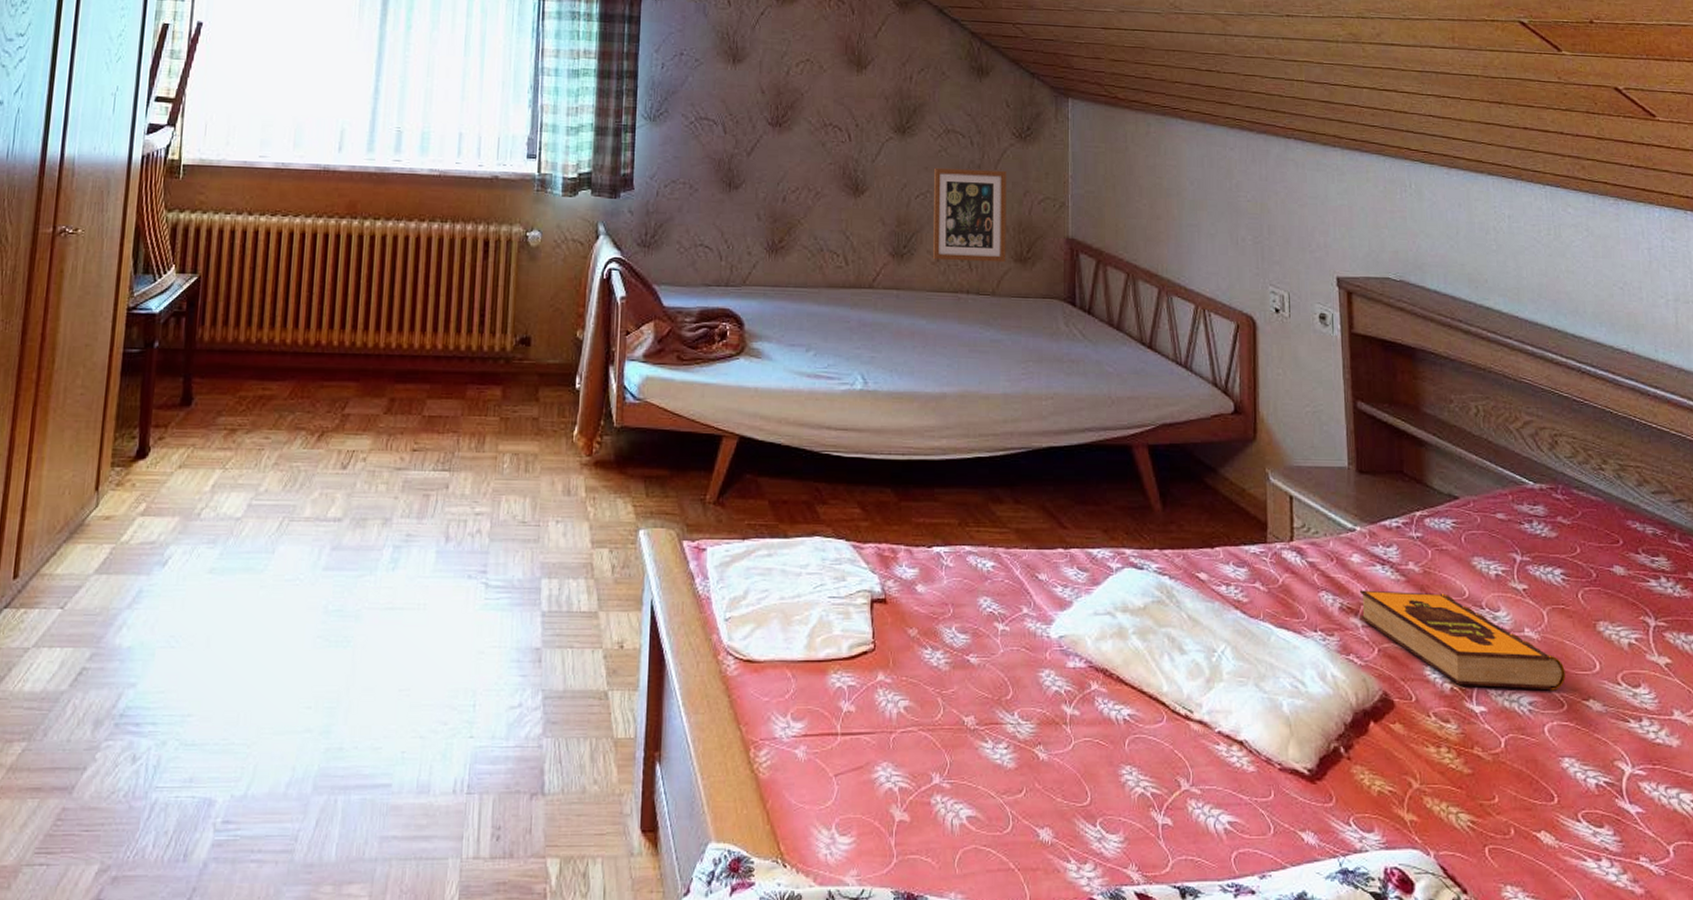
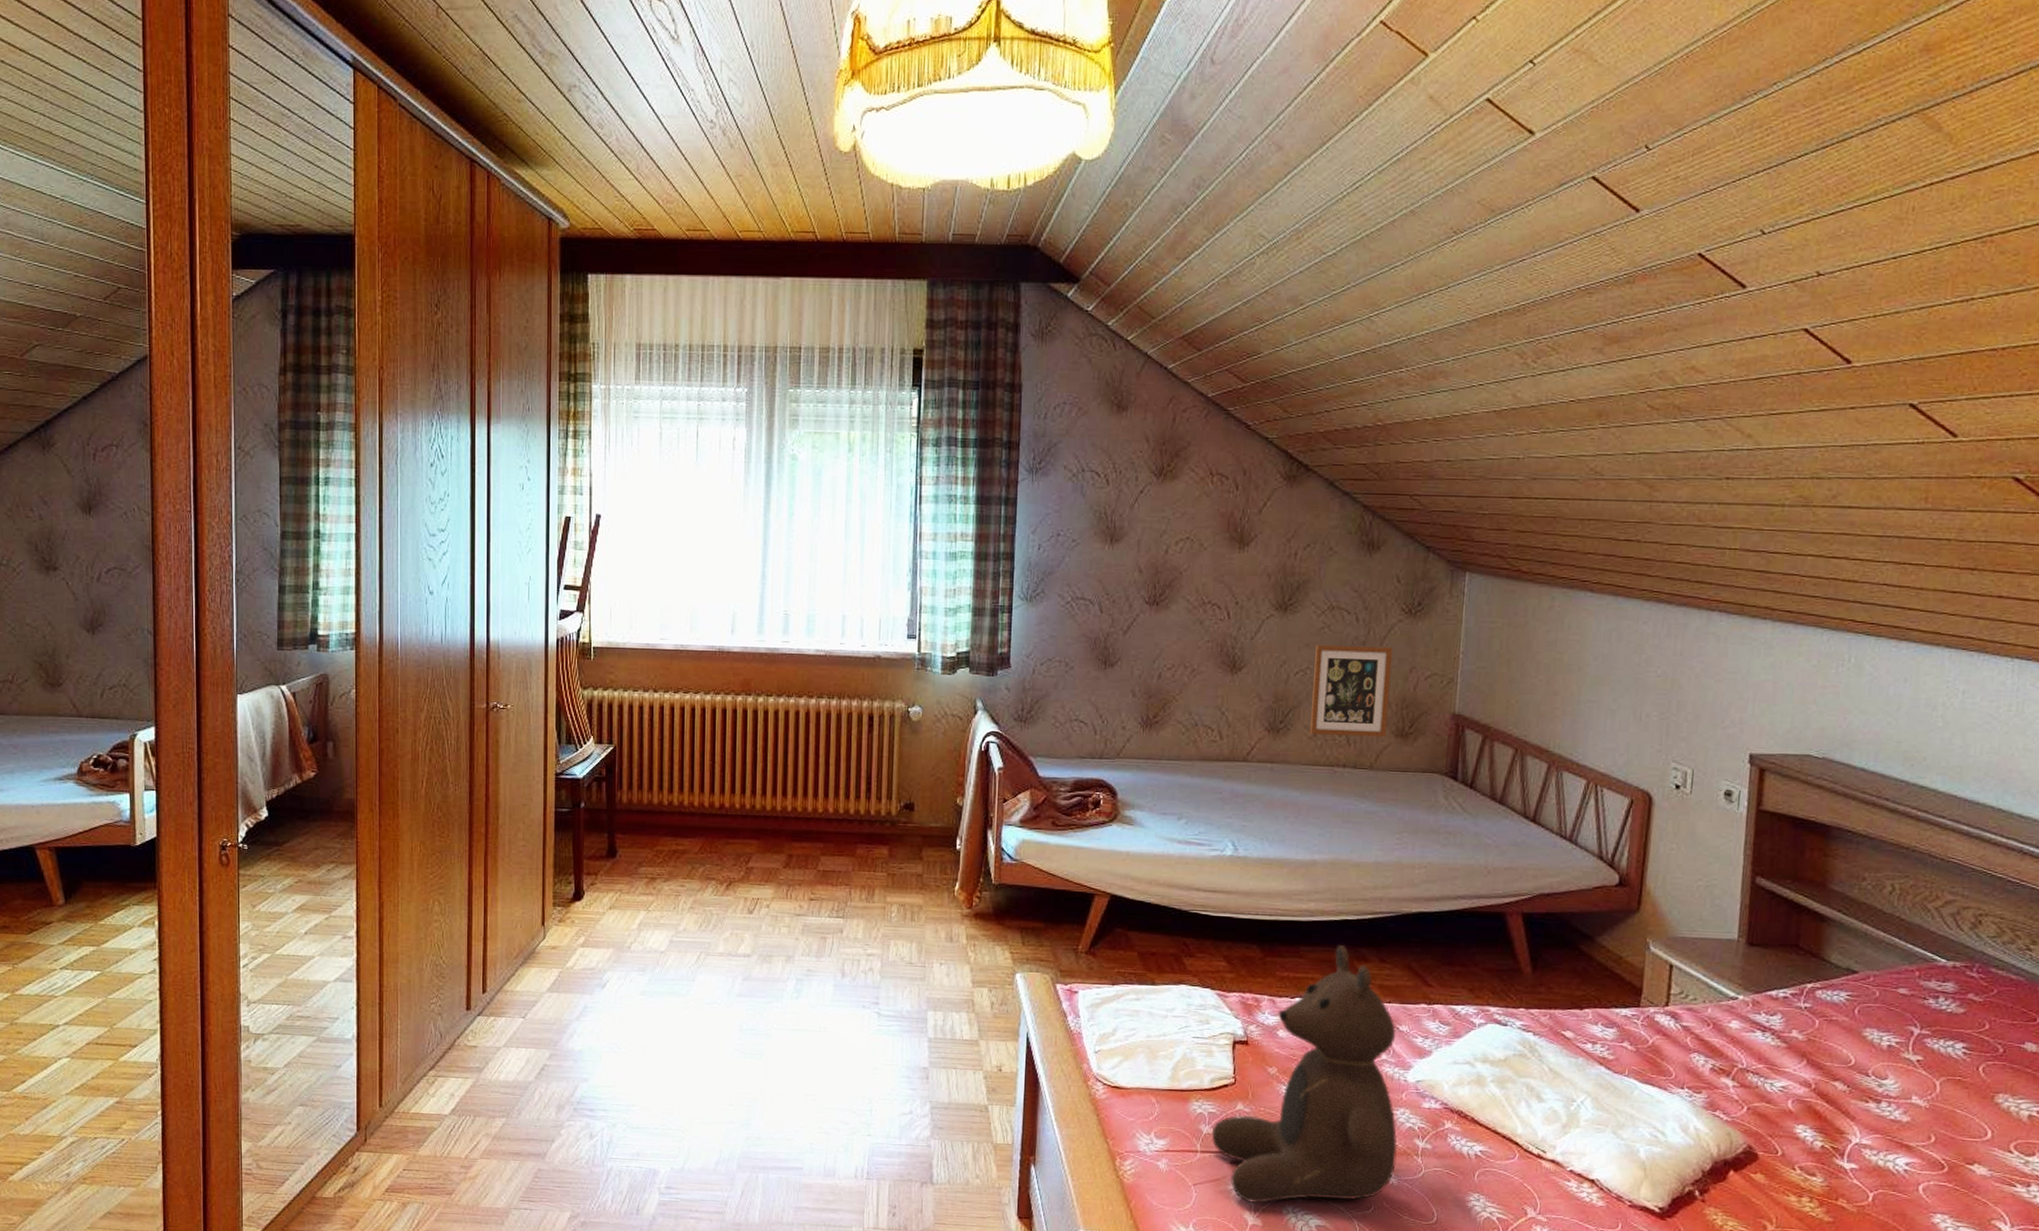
teddy bear: none [852,486,1045,793] -> present [1211,945,1397,1203]
hardback book: present [1359,590,1566,691] -> none [1733,1053,1952,1154]

